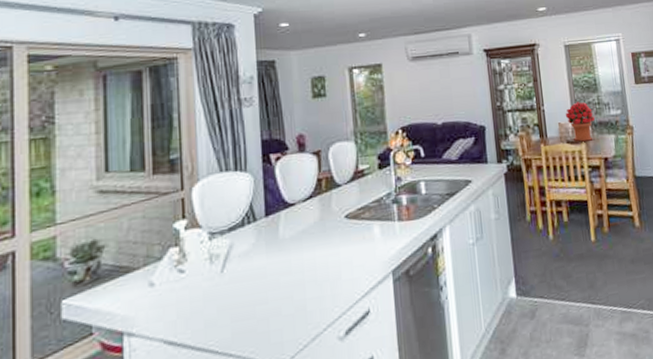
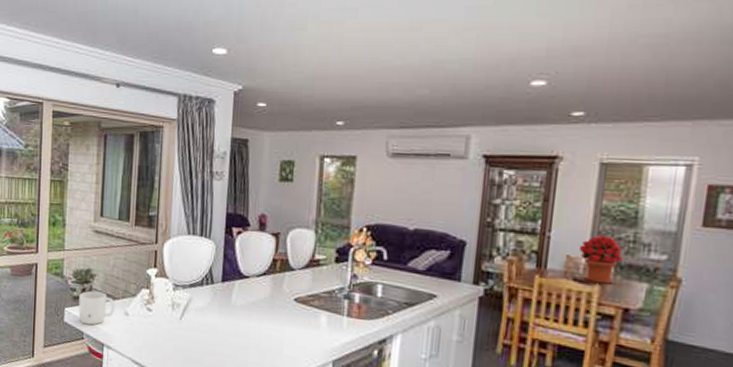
mug: none [82,265,136,315] -> present [78,290,116,325]

